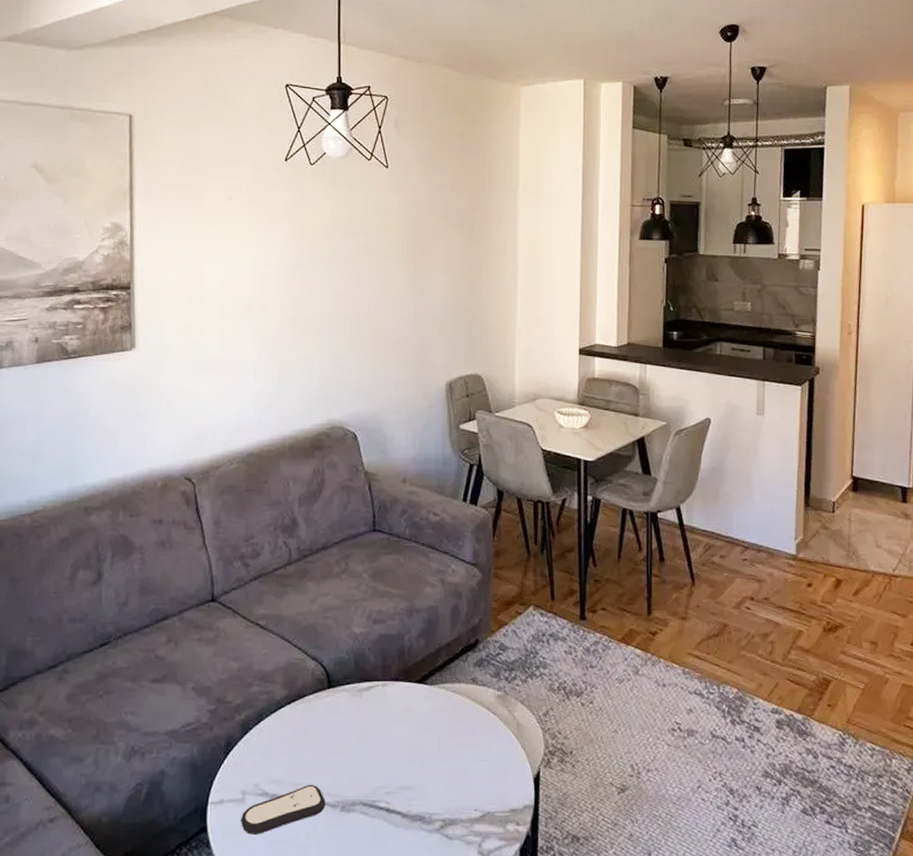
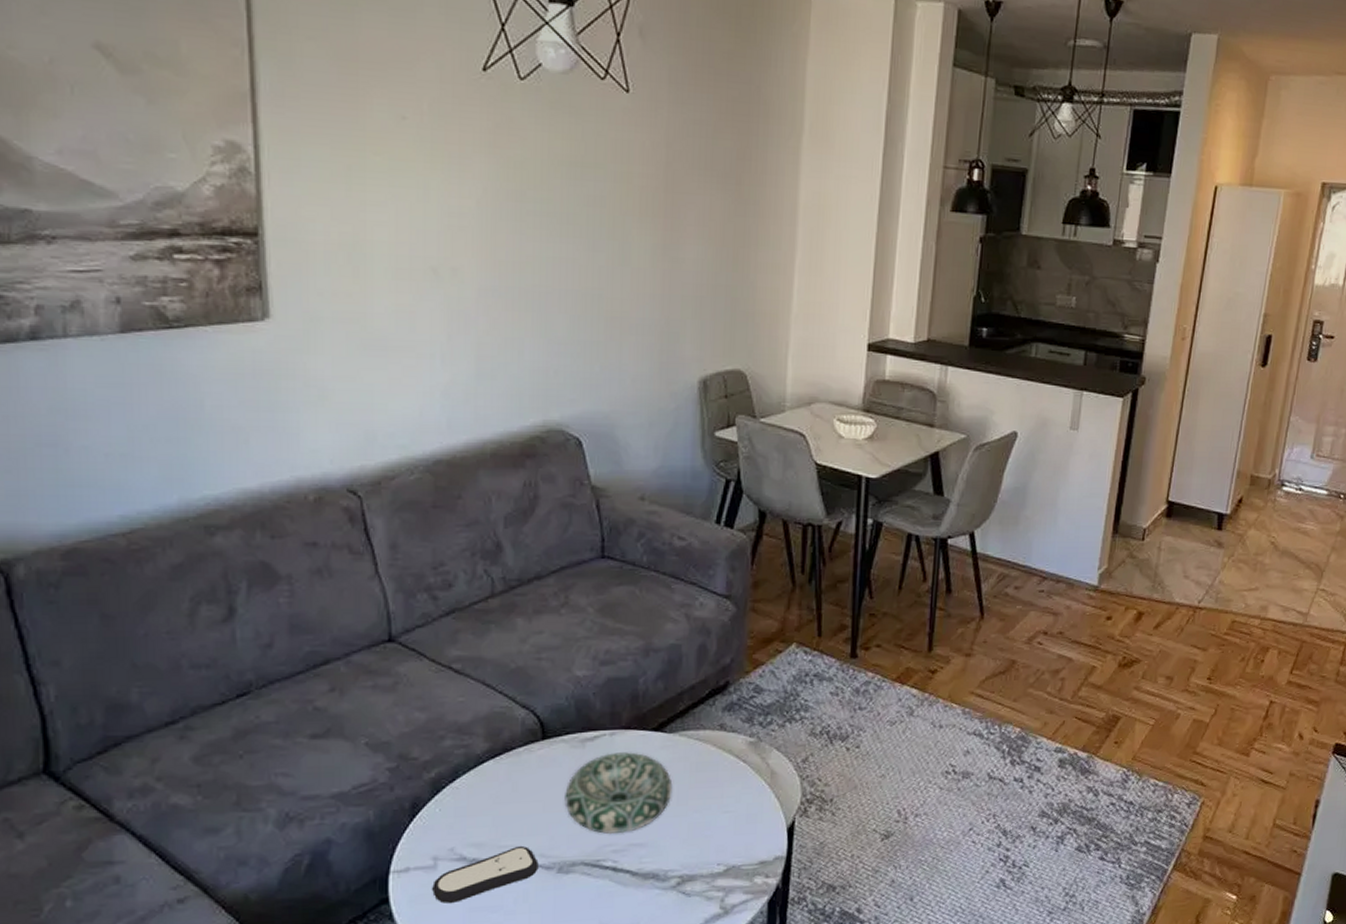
decorative bowl: none [346,702,434,777] -> present [565,752,673,835]

